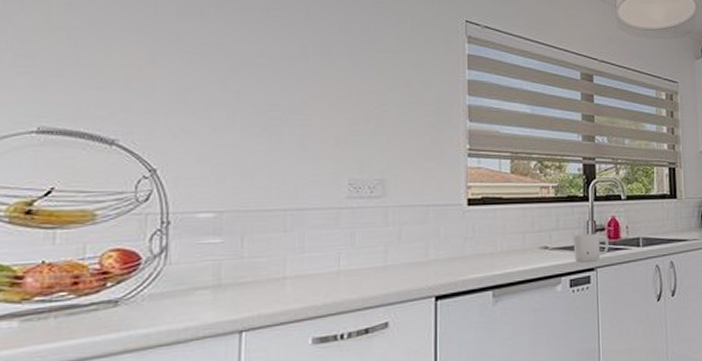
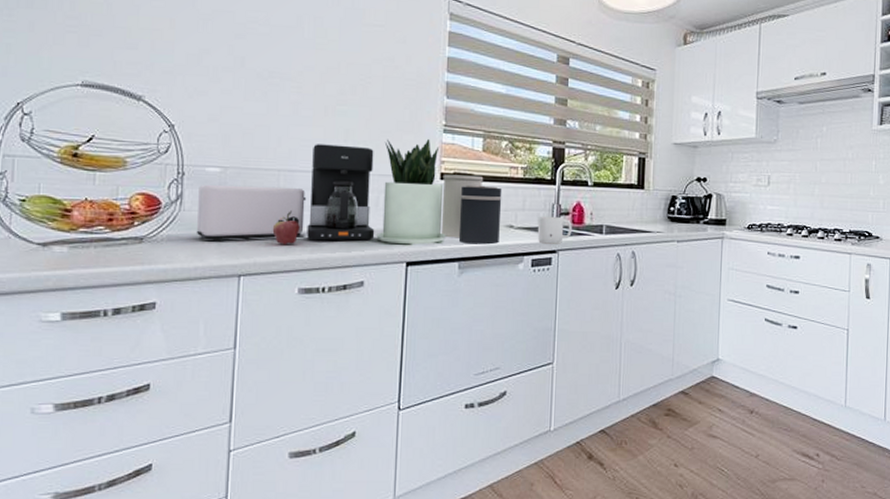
toaster: none [185,227,318,296] -> present [196,184,307,242]
fruit: none [279,253,312,292] -> present [272,211,300,245]
coffee maker: none [320,177,399,284] -> present [307,144,375,241]
planter: none [399,165,479,279] -> present [375,139,447,245]
canister: none [470,198,514,266] -> present [441,174,484,238]
cylinder: none [490,208,535,271] -> present [458,185,502,245]

